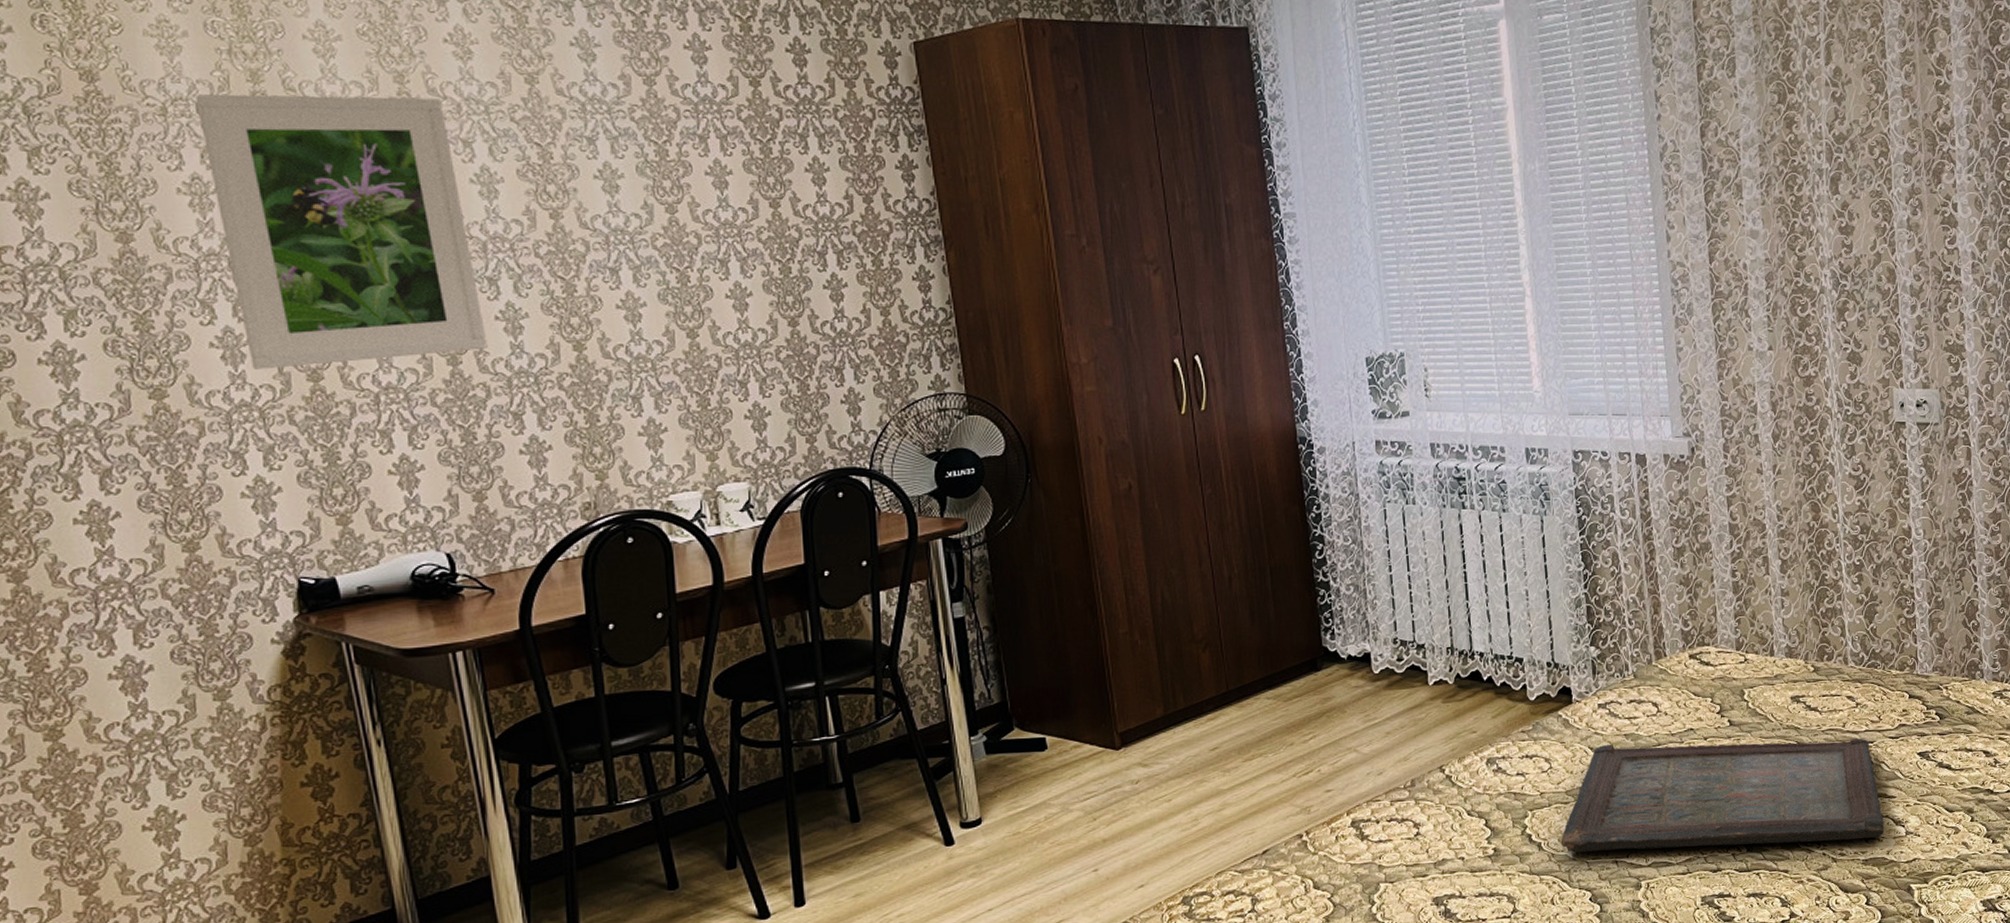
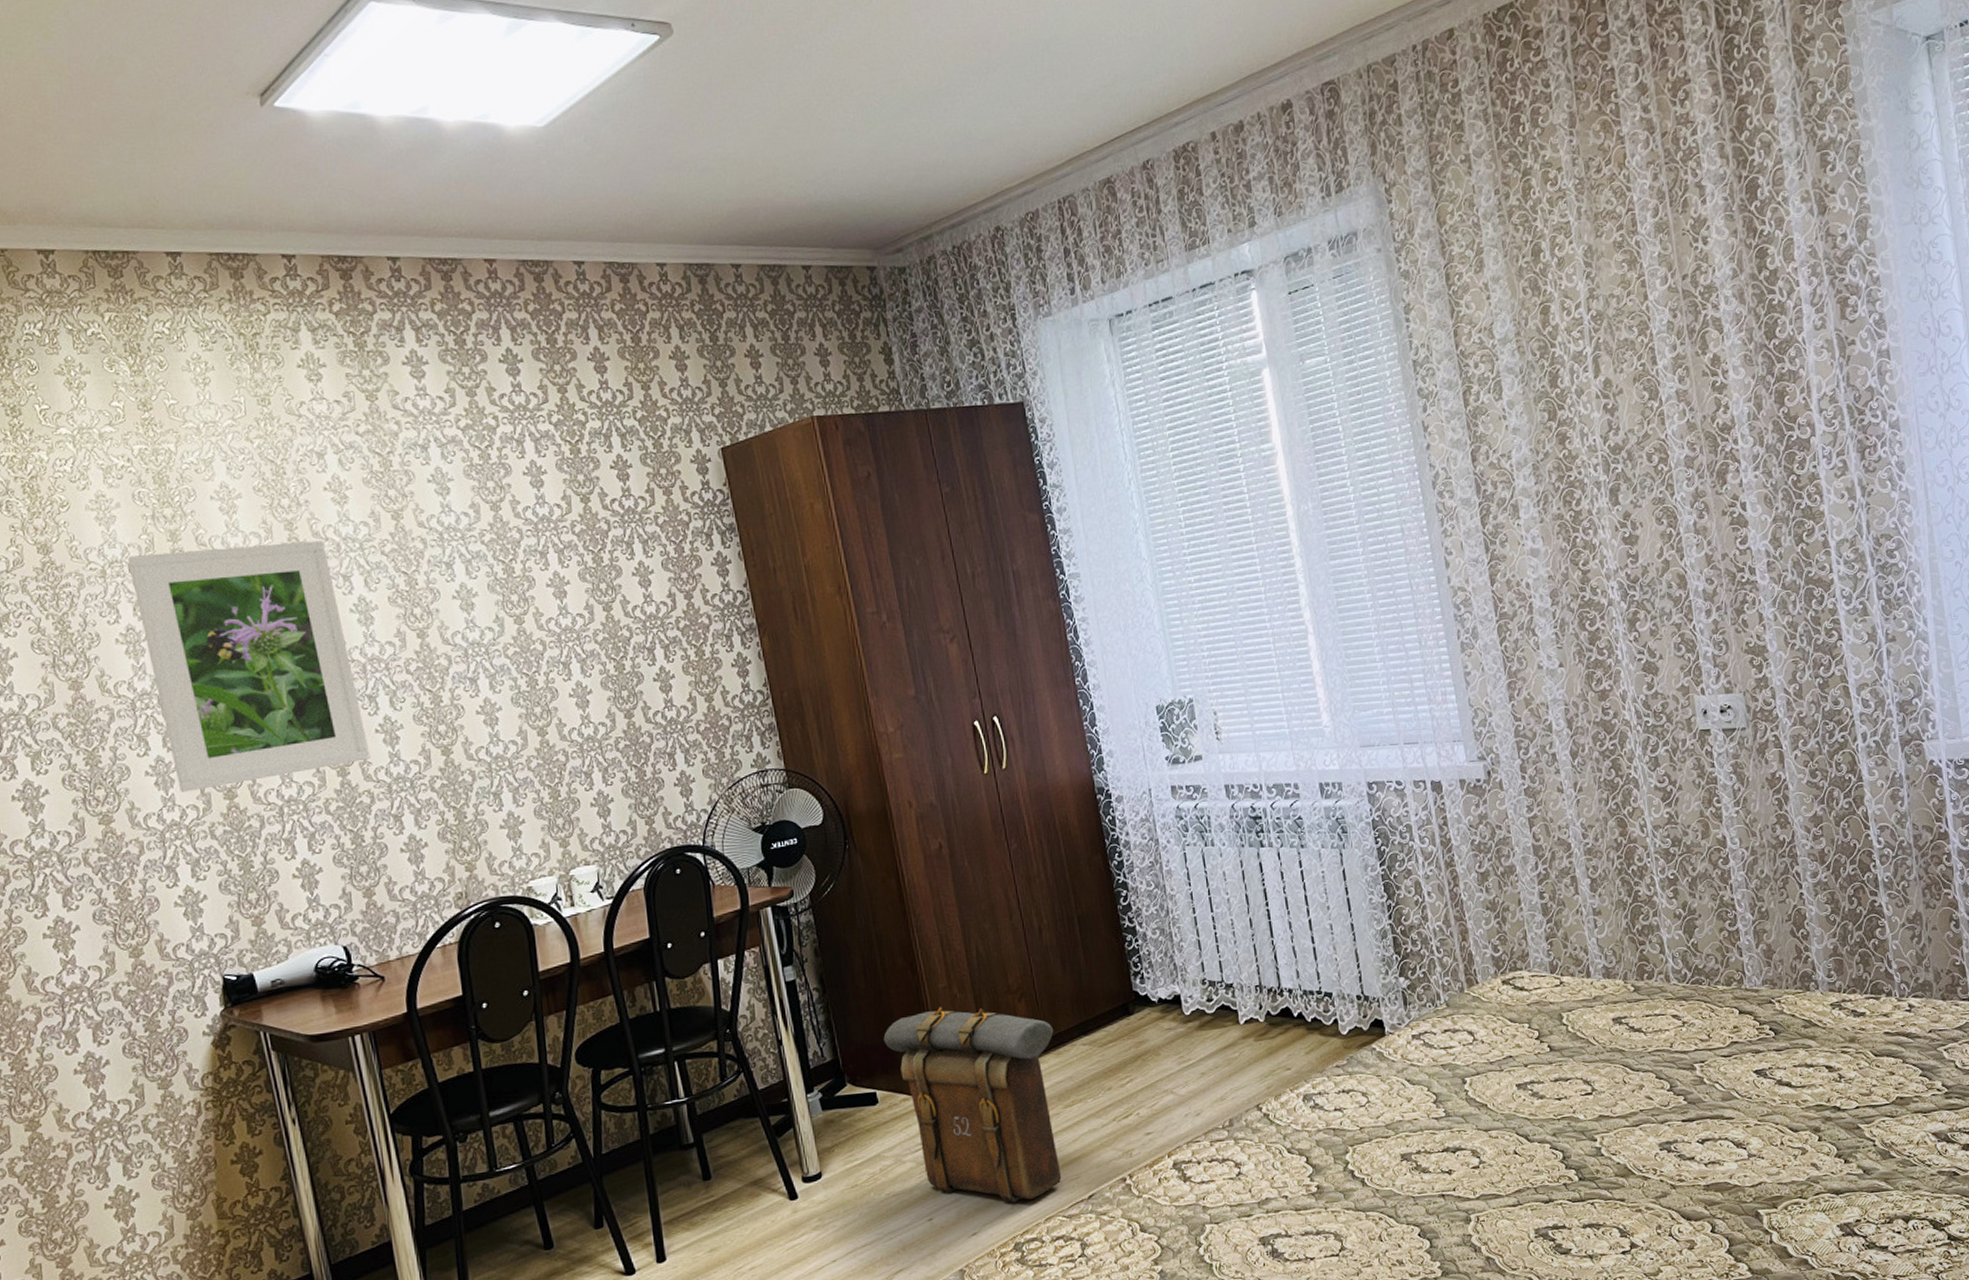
backpack: none [1056,652,1238,856] -> present [883,1006,1062,1203]
serving tray: present [1560,738,1884,853] -> none [1384,1058,1724,1188]

